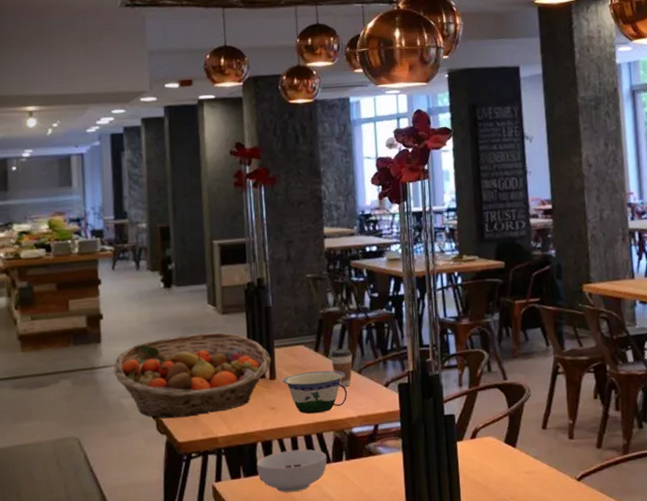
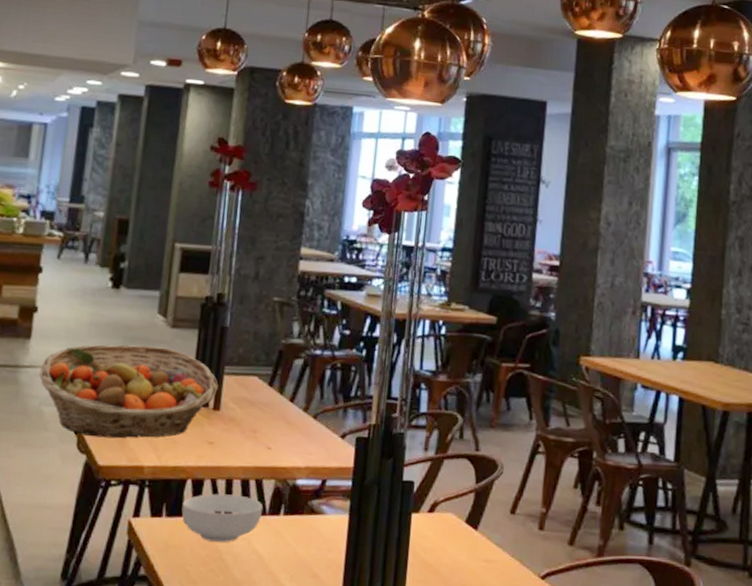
bowl: present [282,370,348,414] -> none [227,407,299,457]
coffee cup: present [331,348,353,387] -> none [285,387,311,431]

